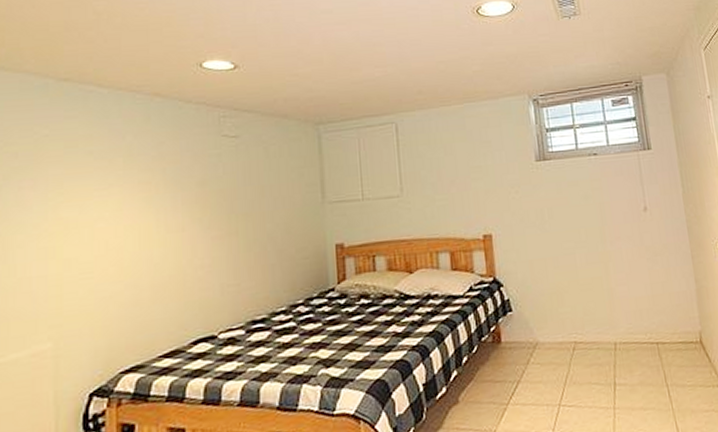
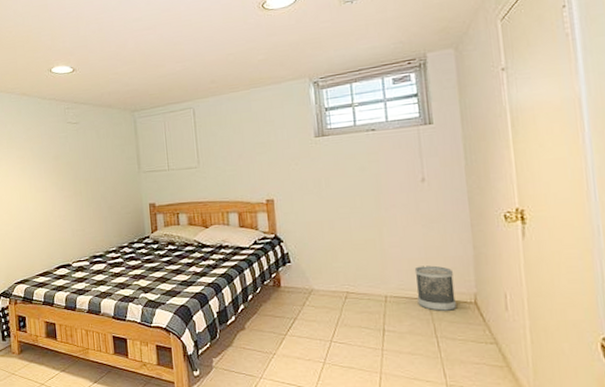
wastebasket: none [642,303,684,356] -> present [414,265,456,311]

